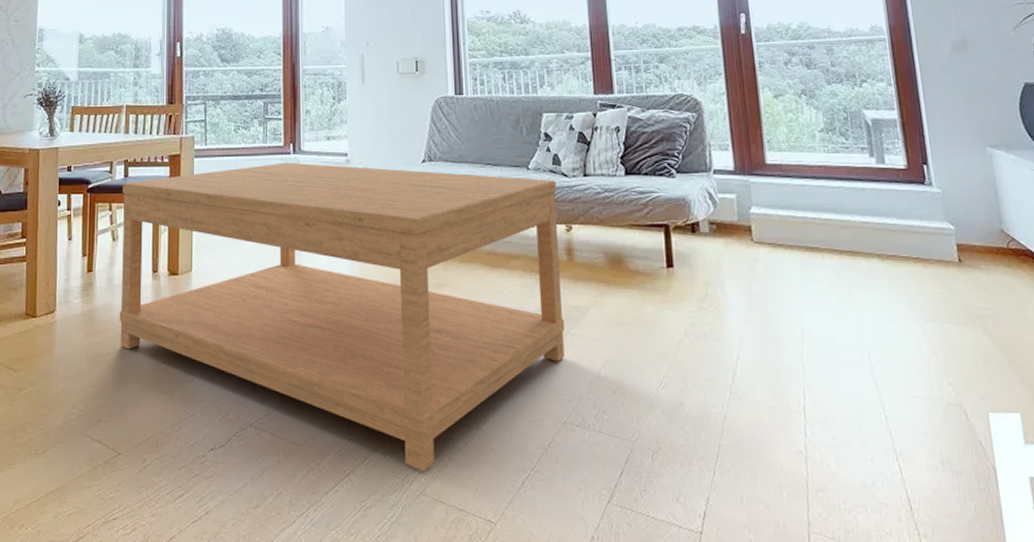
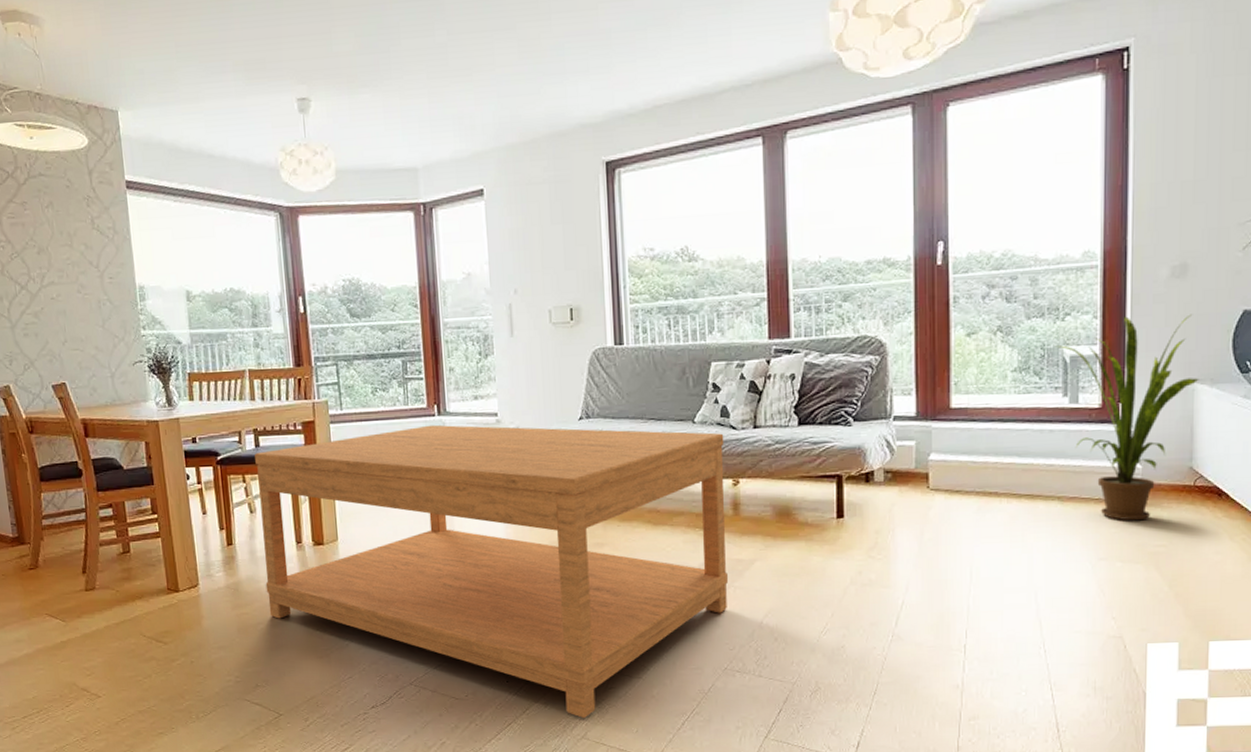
house plant: none [856,85,995,282] -> present [1054,314,1199,521]

